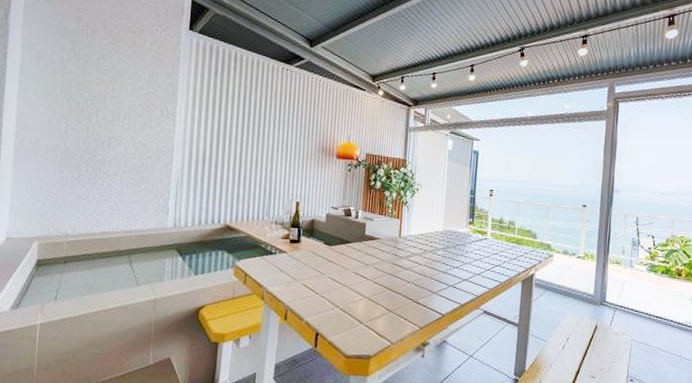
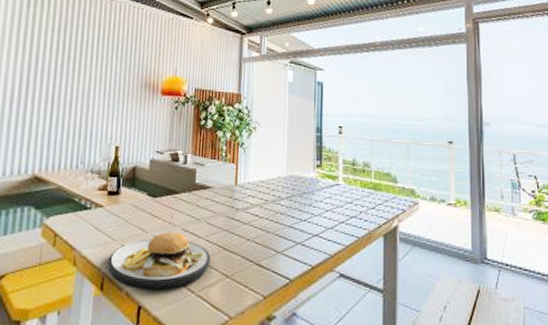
plate: none [290,260,377,321] -> present [107,214,211,290]

